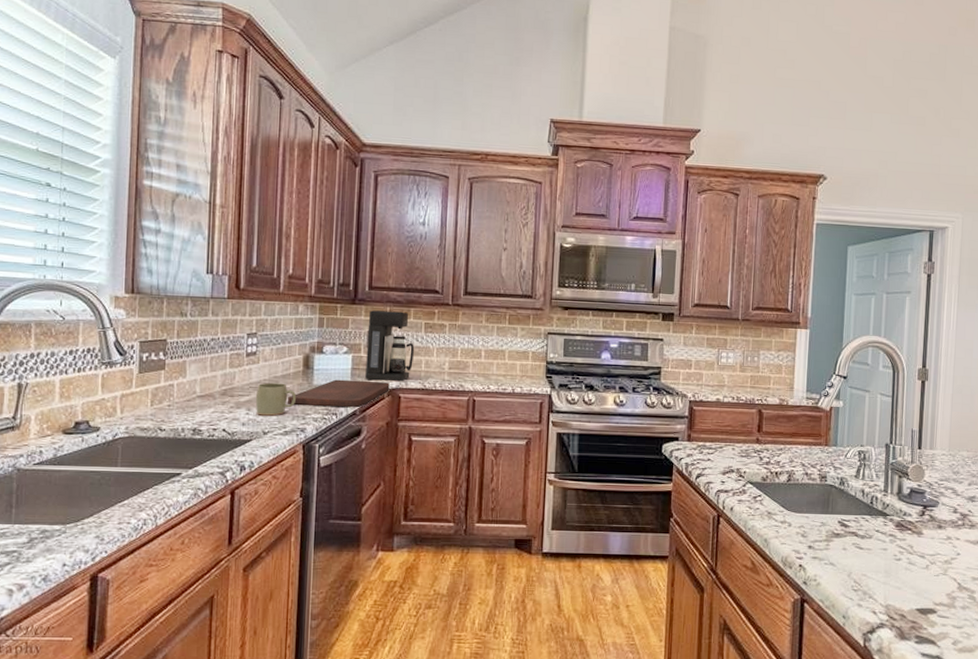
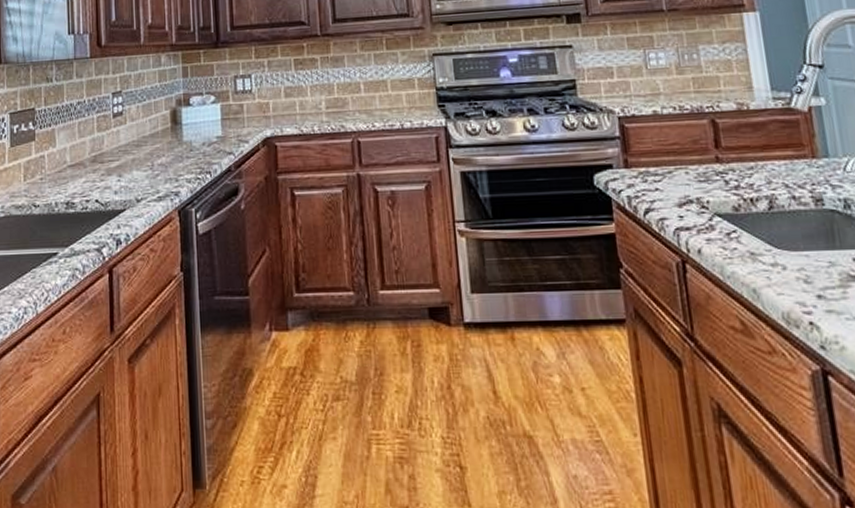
mug: present [255,382,297,416] -> none [125,143,168,181]
cutting board: present [287,379,390,408] -> none [157,130,264,166]
coffee maker: present [365,310,415,382] -> none [234,49,287,130]

